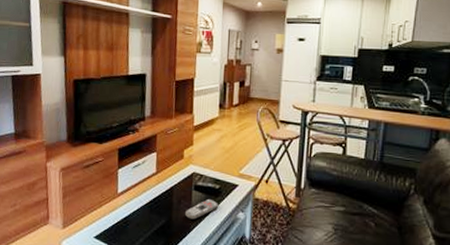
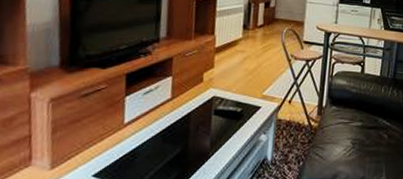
remote control: present [184,198,219,220] -> none [202,122,241,146]

